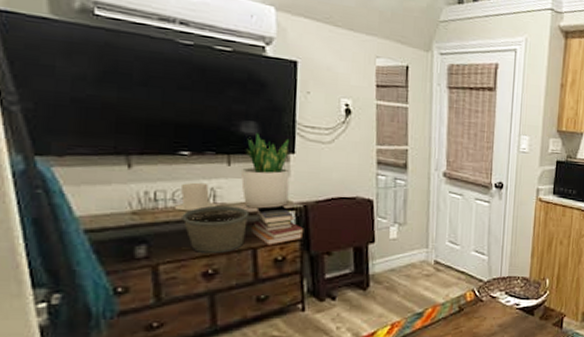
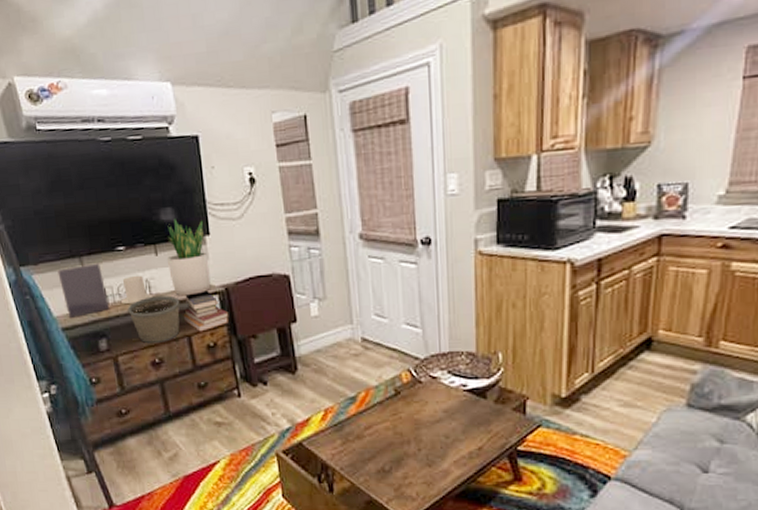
book: none [91,163,159,220] -> present [57,263,110,319]

